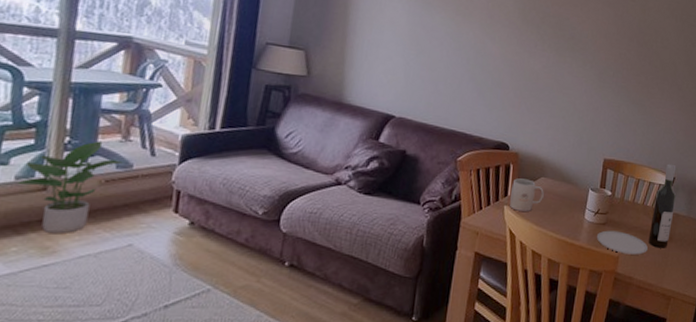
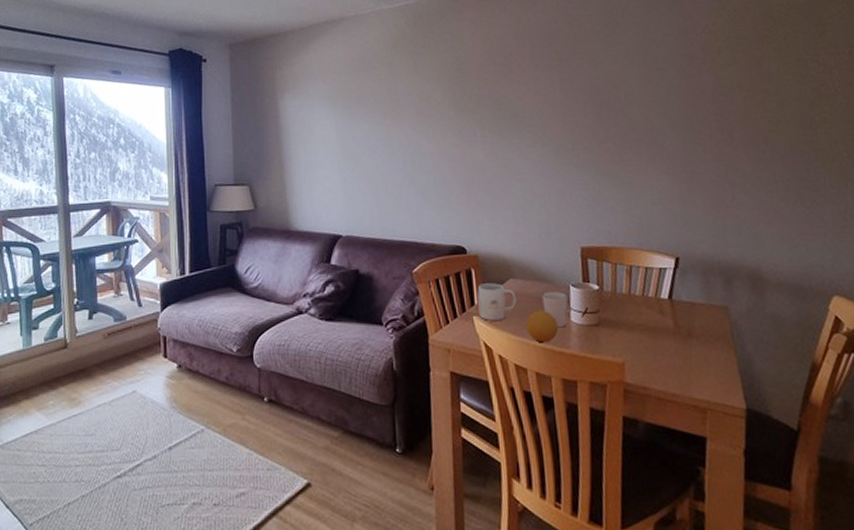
potted plant: present [17,141,123,234] -> none [46,298,118,387]
fruit: none [547,206,574,235] -> present [526,310,559,343]
cup: none [564,191,588,223] -> present [542,290,573,328]
plate: present [596,230,648,255] -> none [590,331,661,360]
bottle: present [648,163,677,248] -> none [657,241,688,348]

